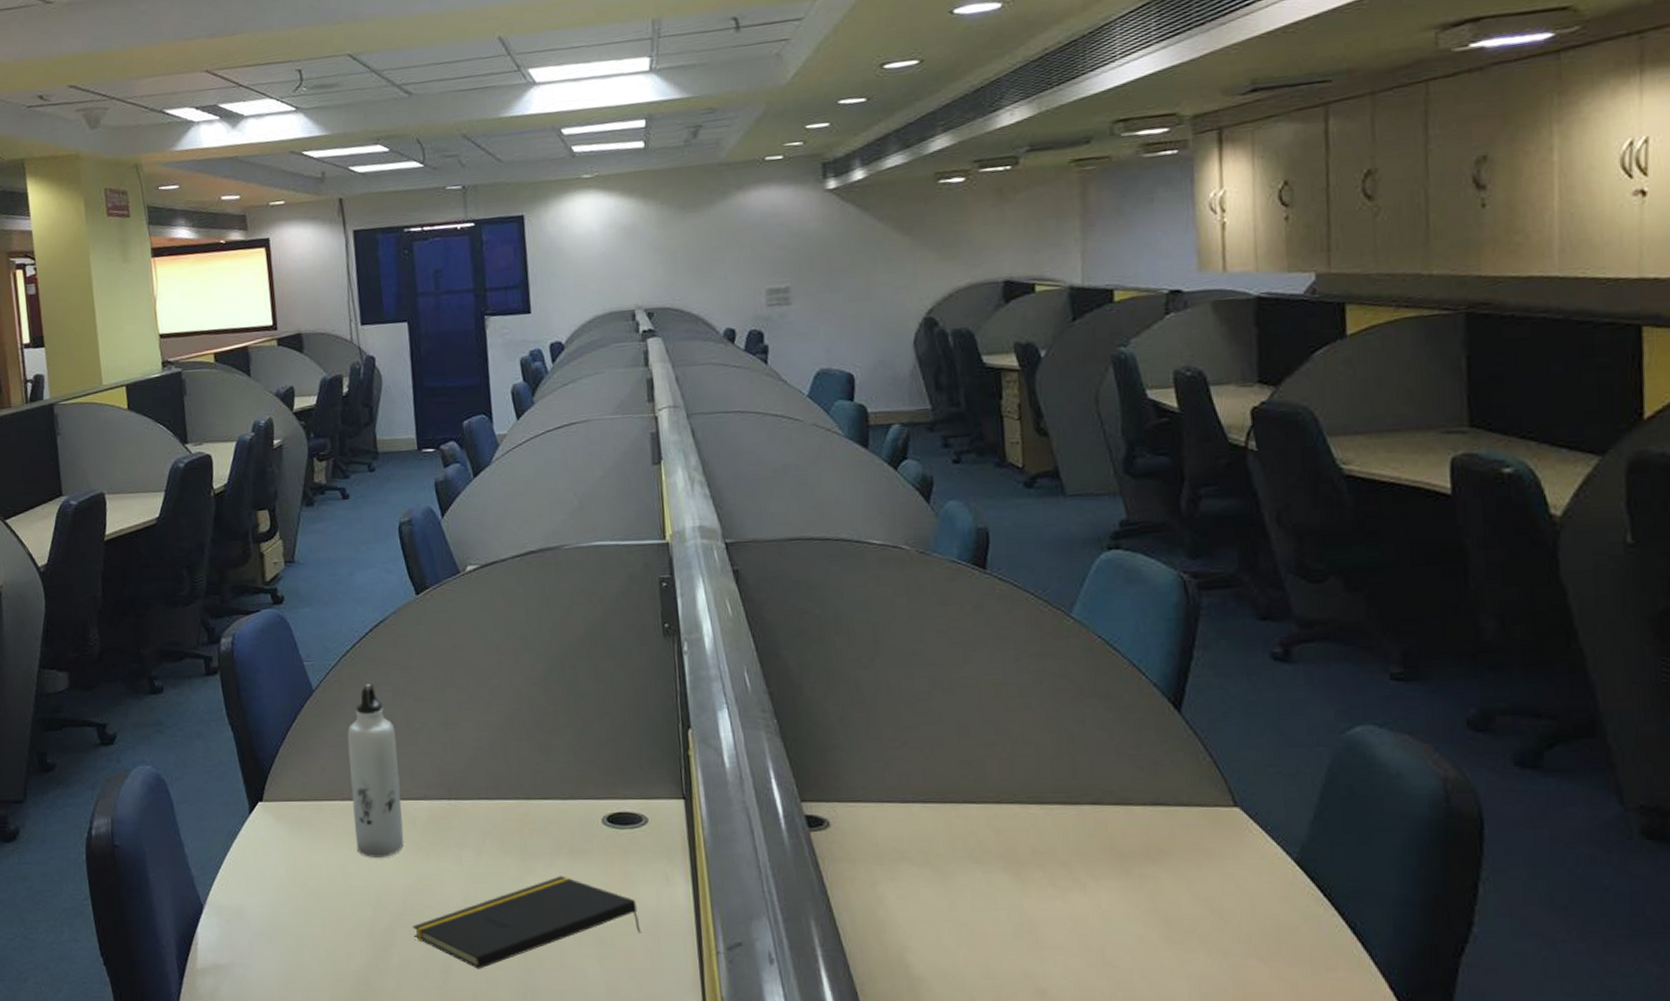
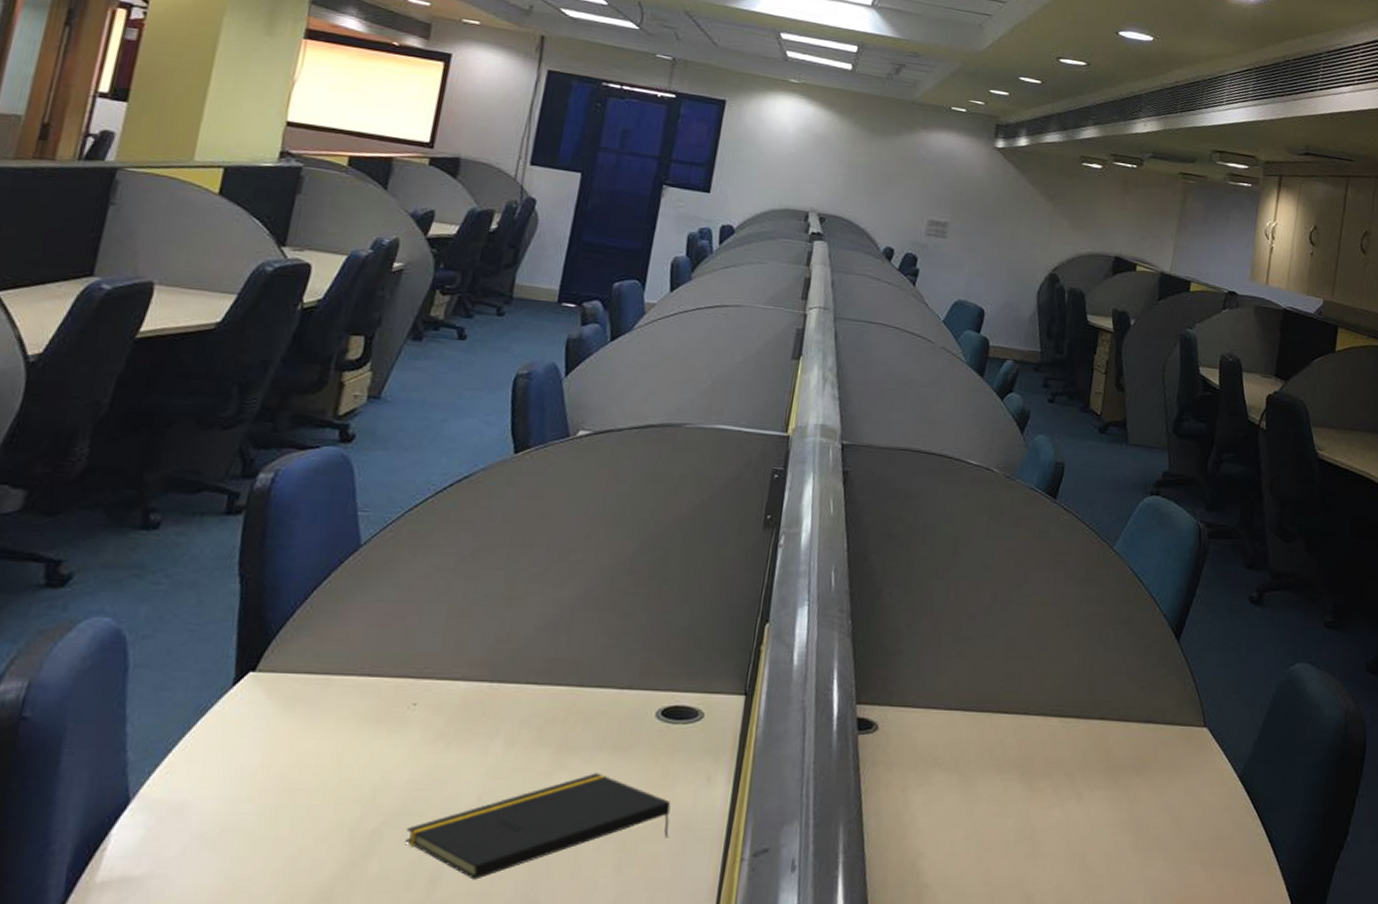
water bottle: present [347,684,404,858] -> none [362,544,449,745]

